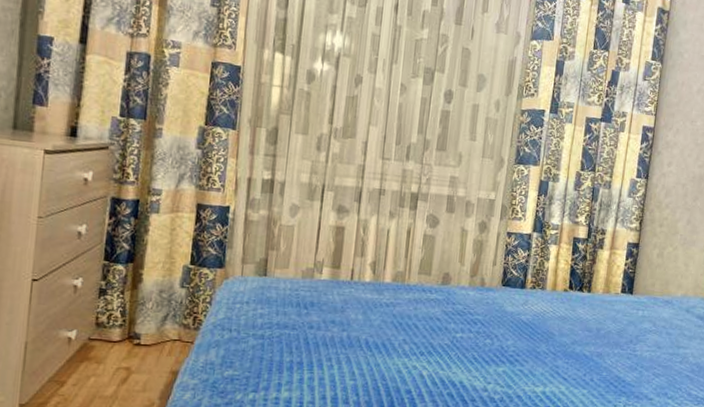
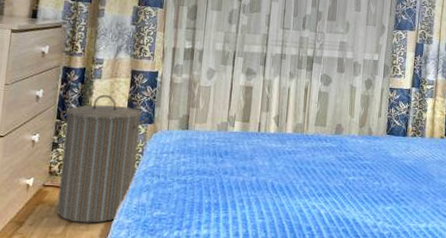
laundry hamper: none [106,232,217,384] -> present [57,94,148,223]

